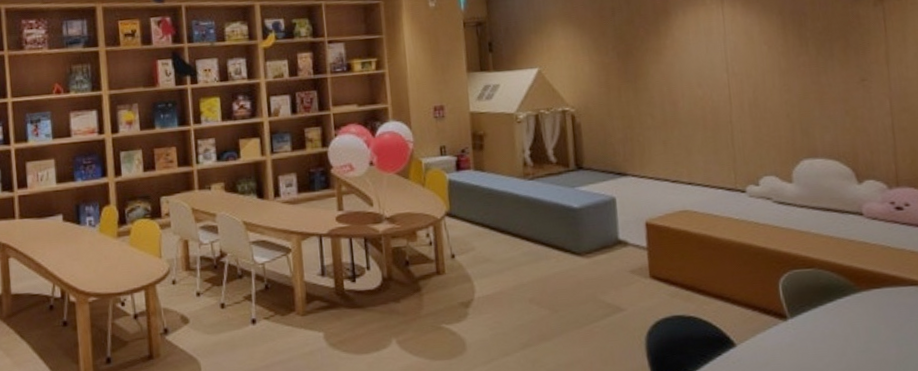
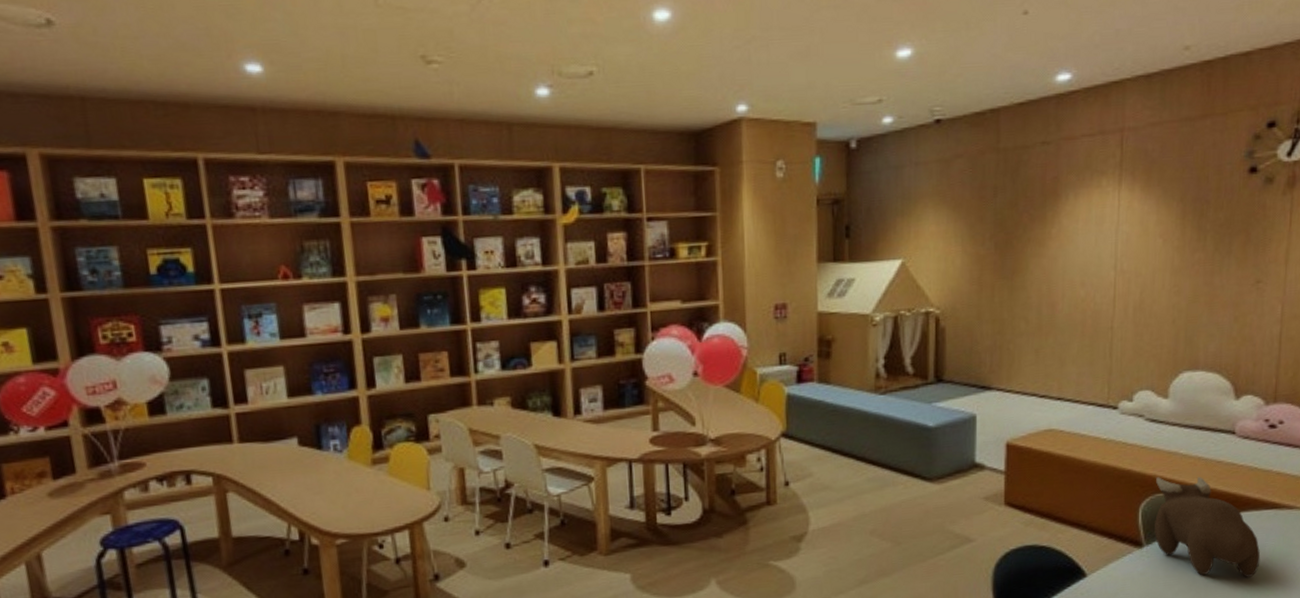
plush toy: none [791,254,908,351] -> present [1154,477,1260,578]

